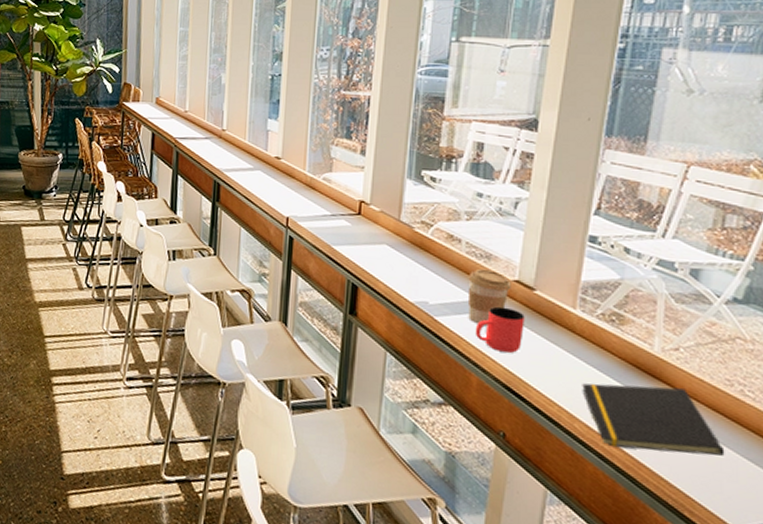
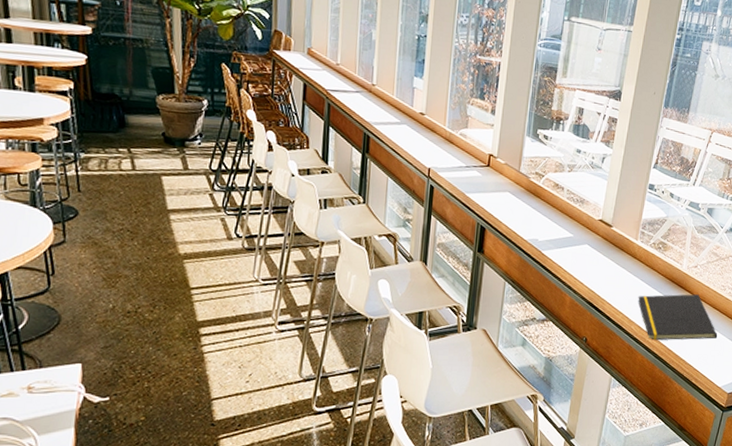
coffee cup: present [468,268,512,325] -> none [566,211,597,256]
cup: present [475,306,525,353] -> none [570,240,604,276]

